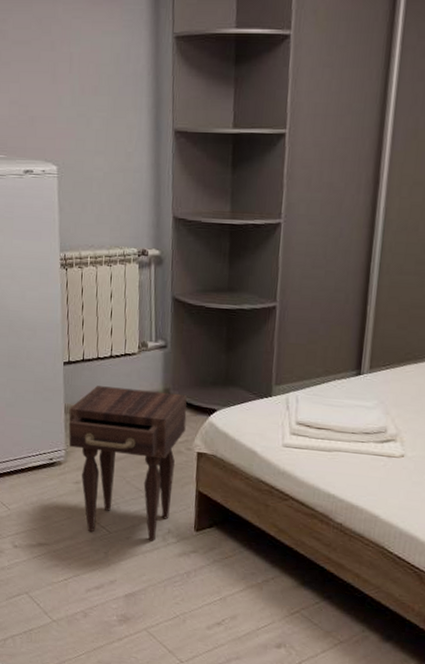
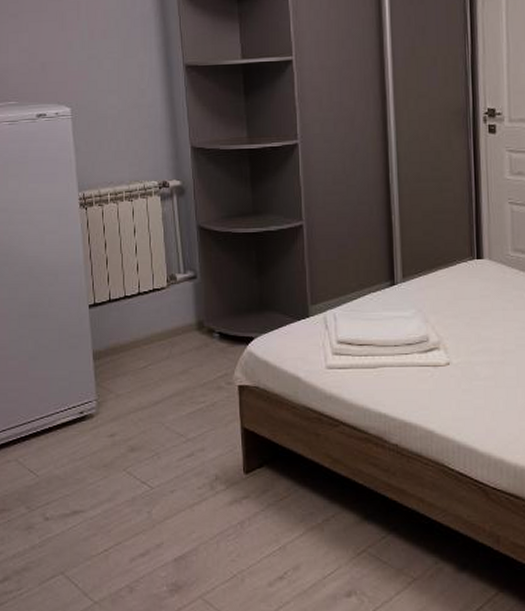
nightstand: present [68,386,187,542] -> none [98,325,224,492]

